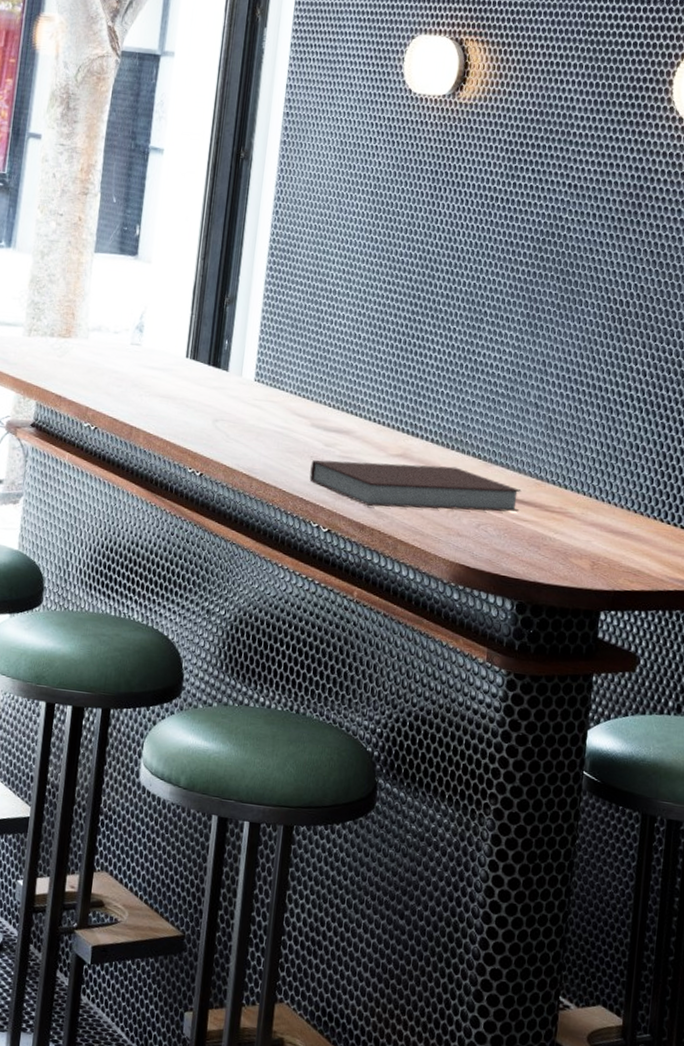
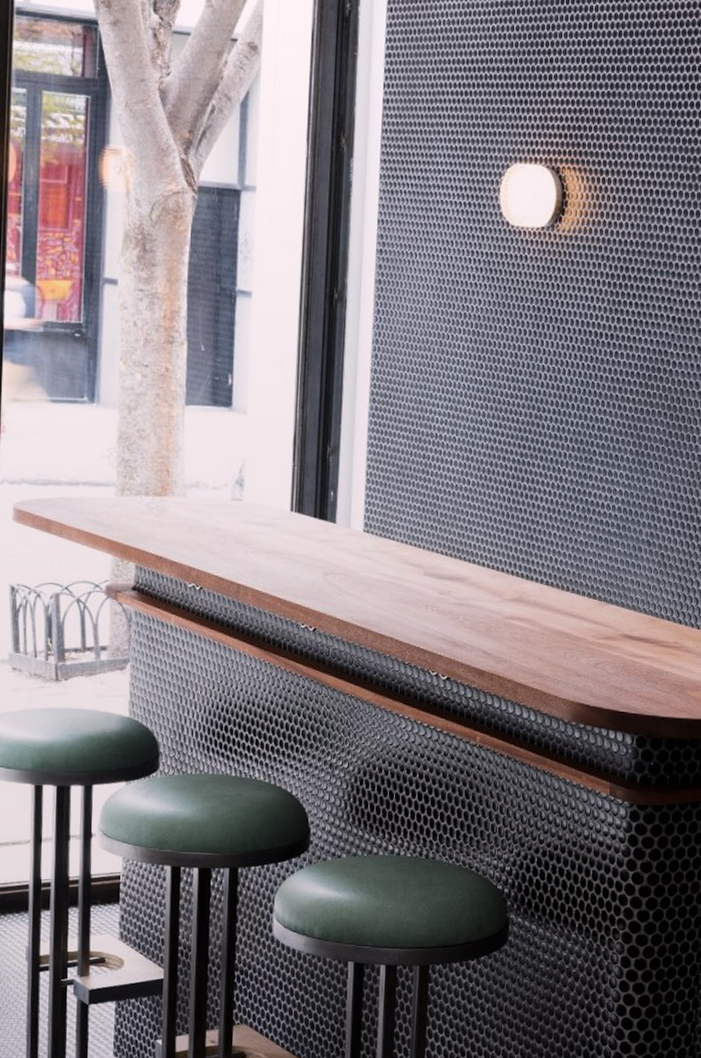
notebook: present [309,459,522,512] -> none [425,608,637,652]

